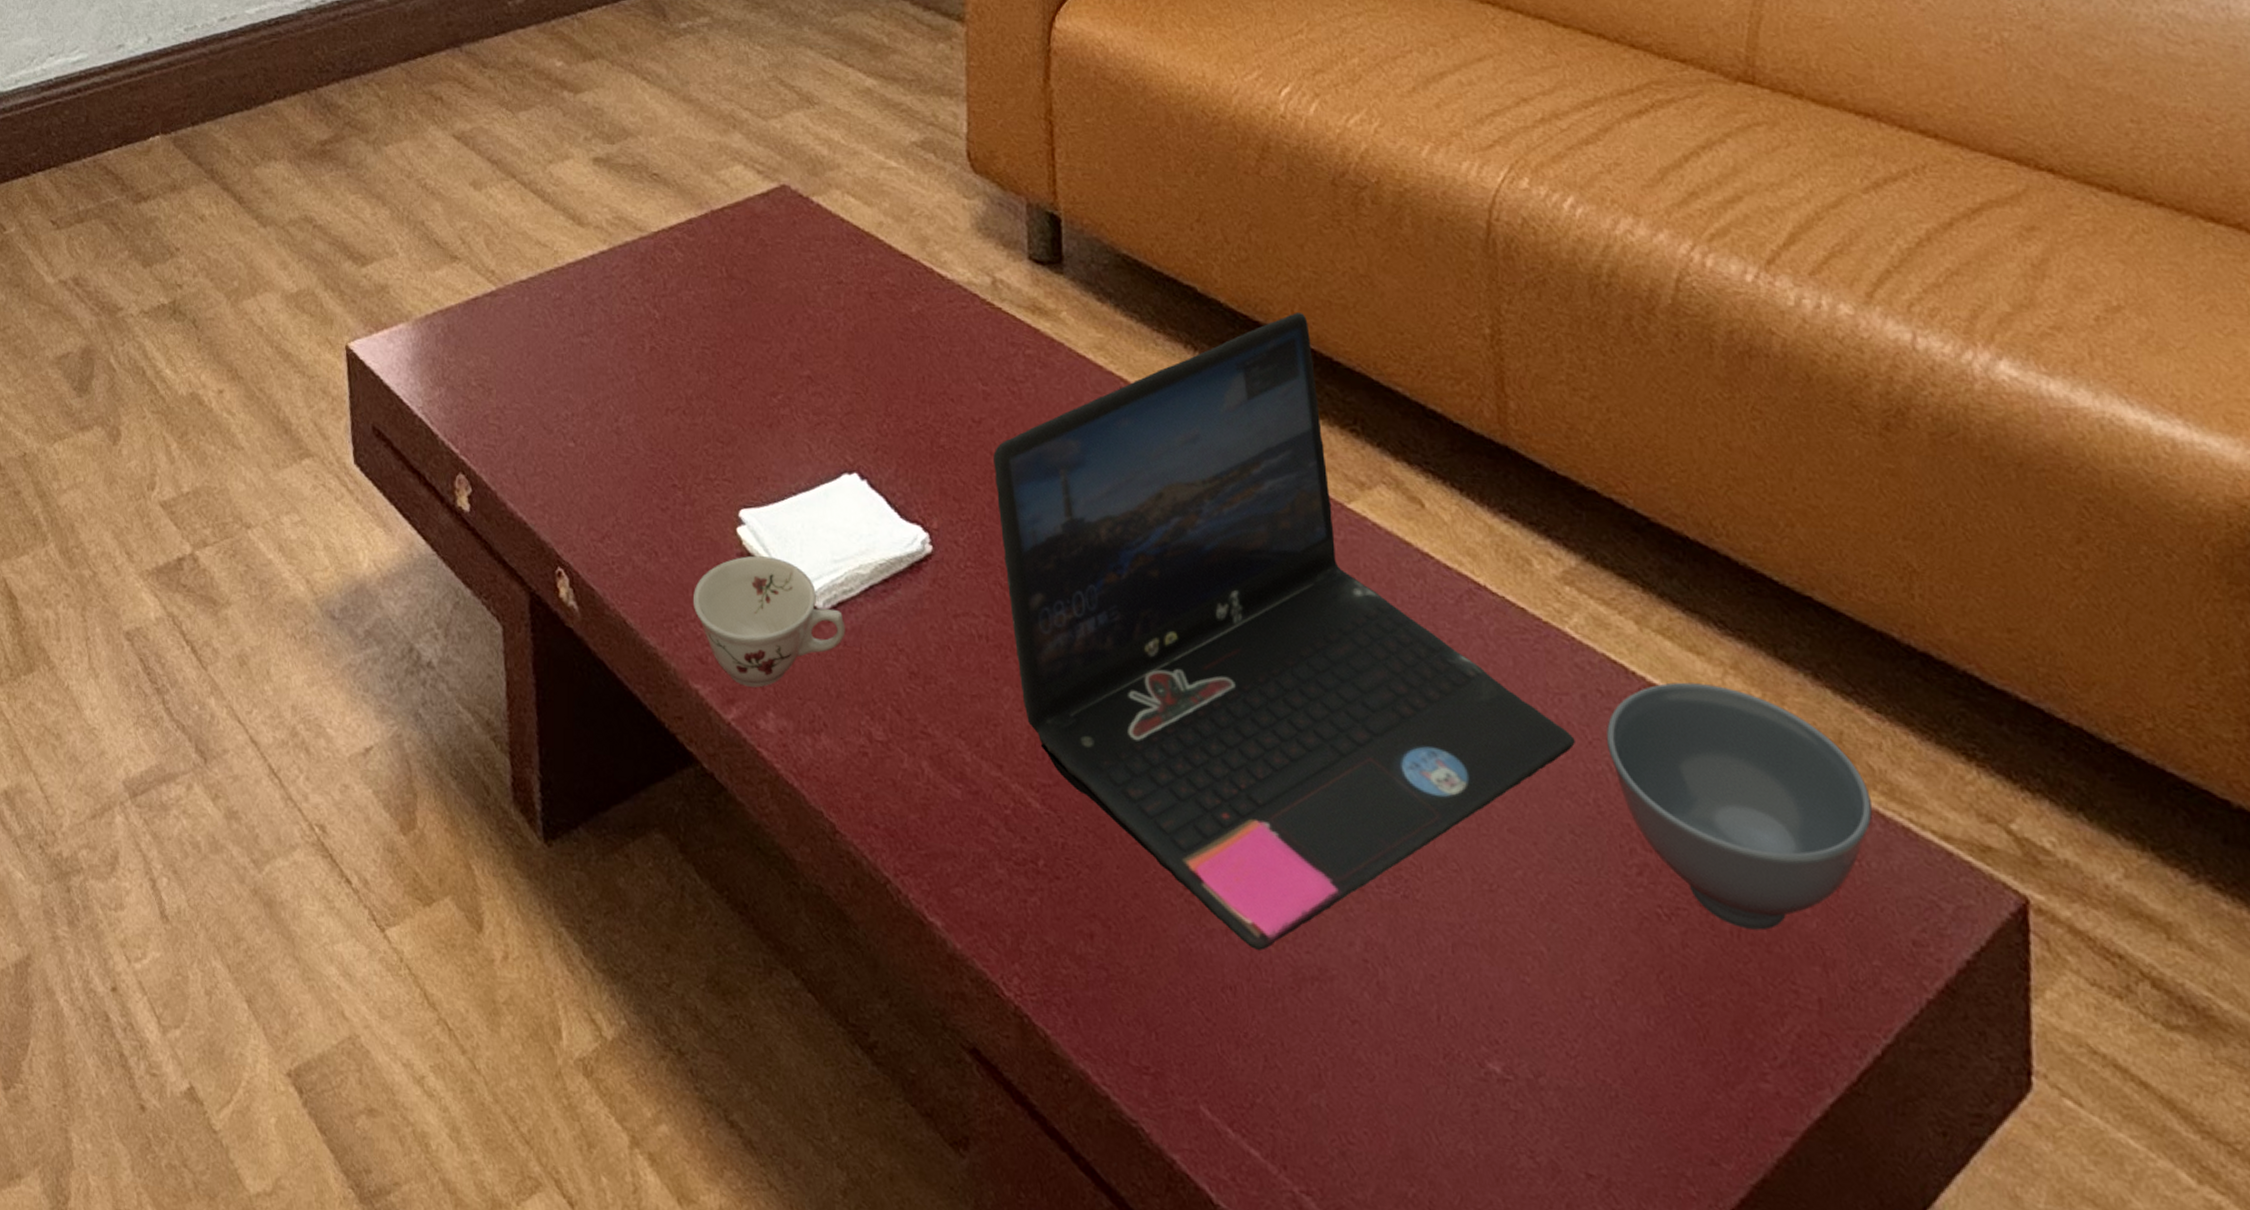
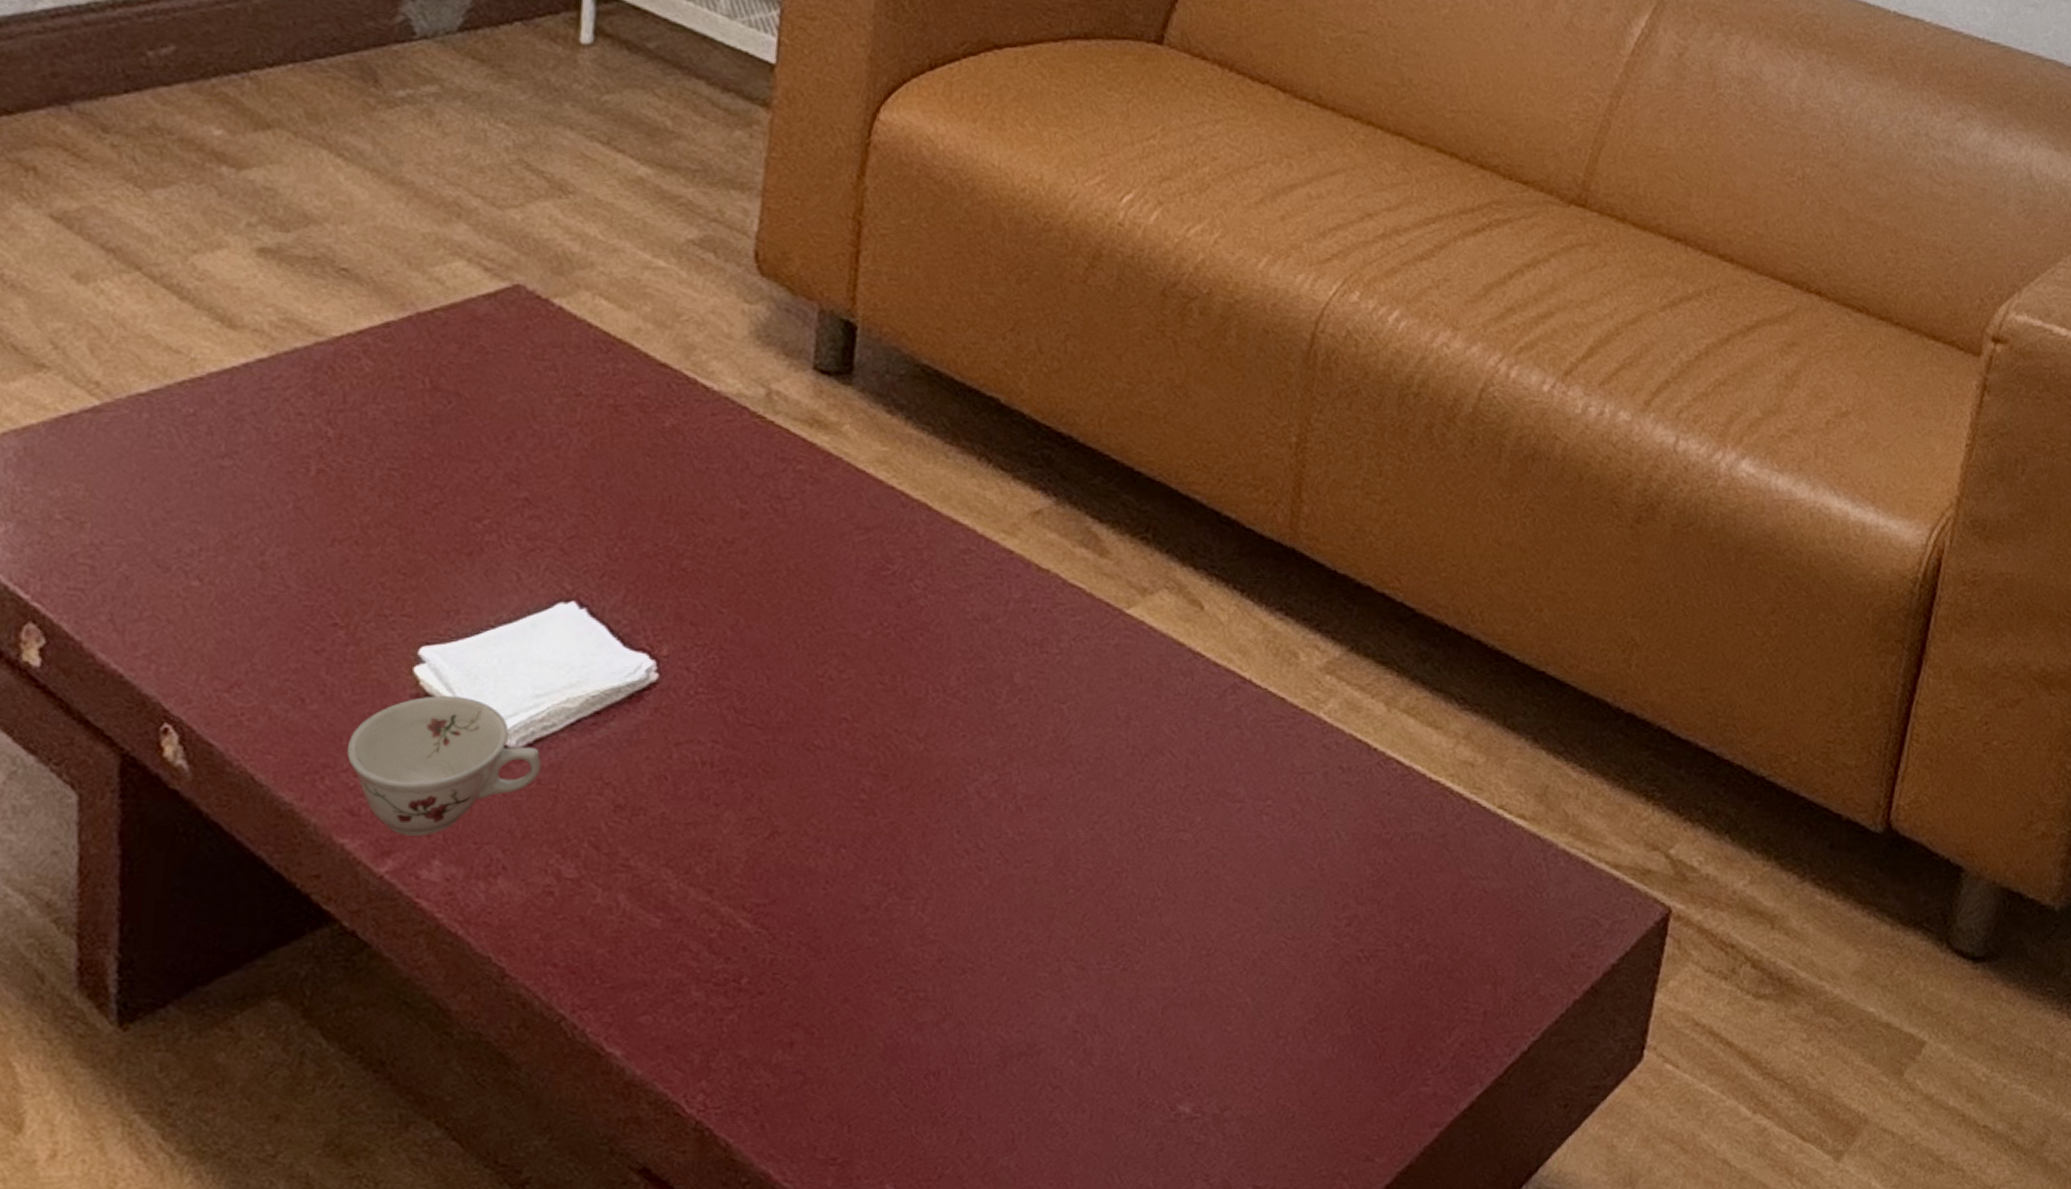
laptop: present [993,313,1575,950] -> none [742,423,1311,1035]
bowl: present [1606,682,1872,931] -> none [1339,754,1561,961]

